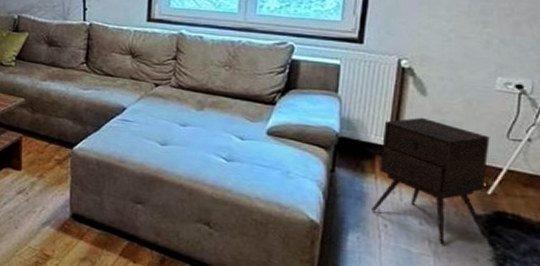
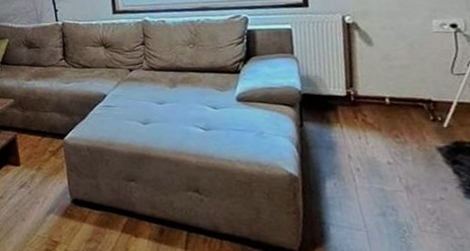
side table: present [371,117,490,245] -> none [339,65,450,180]

